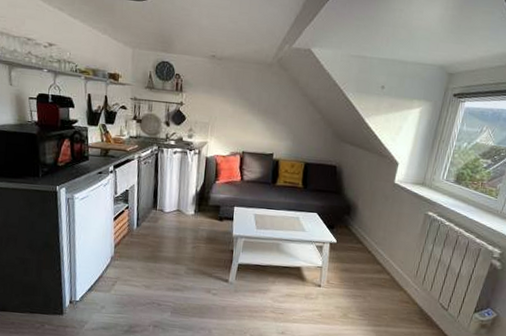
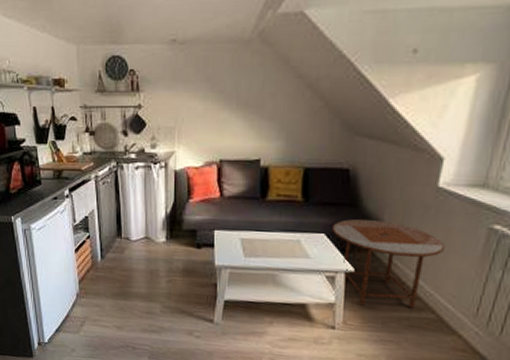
side table: none [322,203,397,271] -> present [332,219,444,309]

